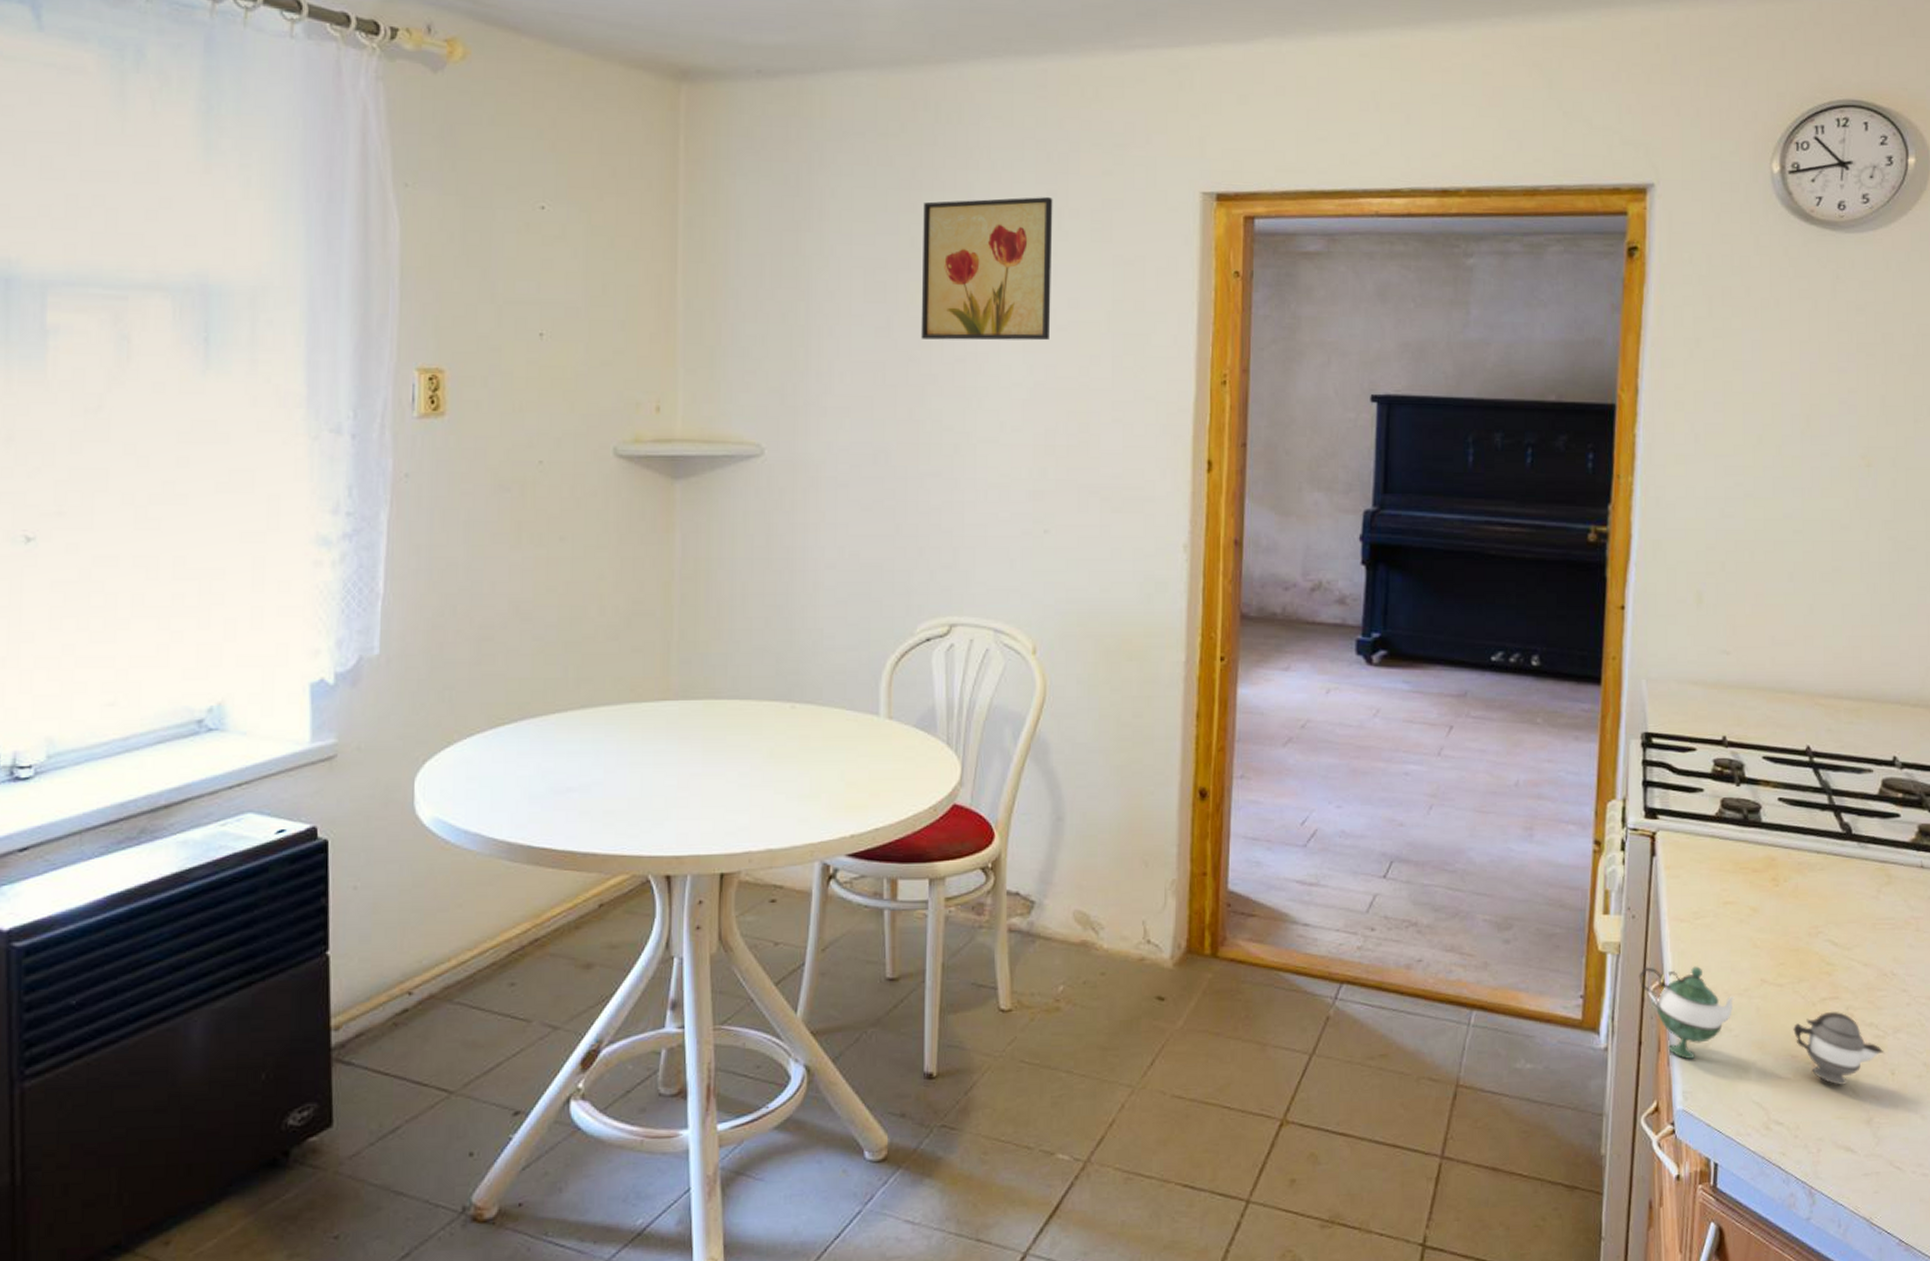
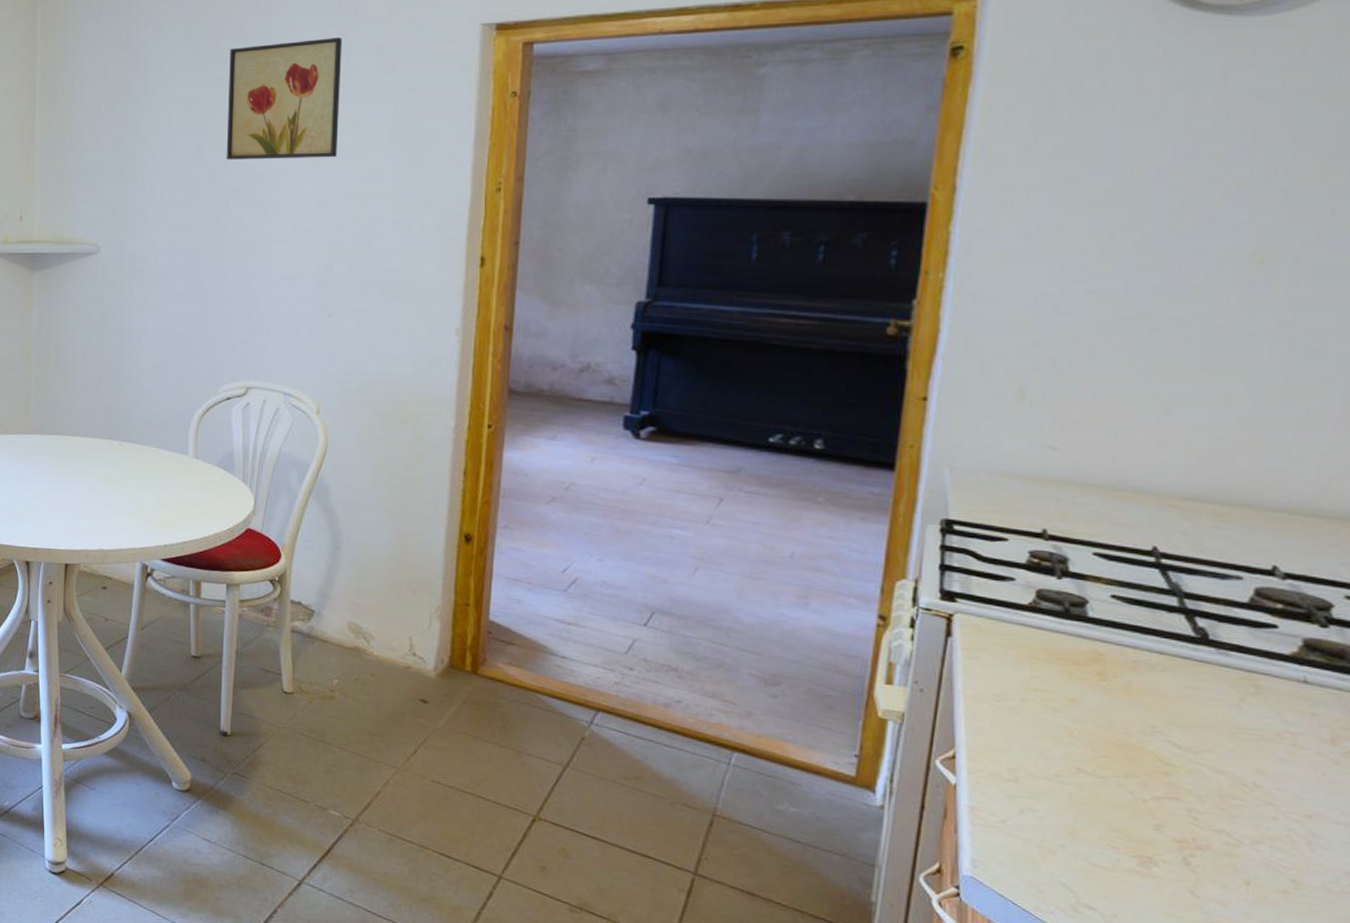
teapot: present [1638,966,1884,1085] -> none [924,738,1237,885]

